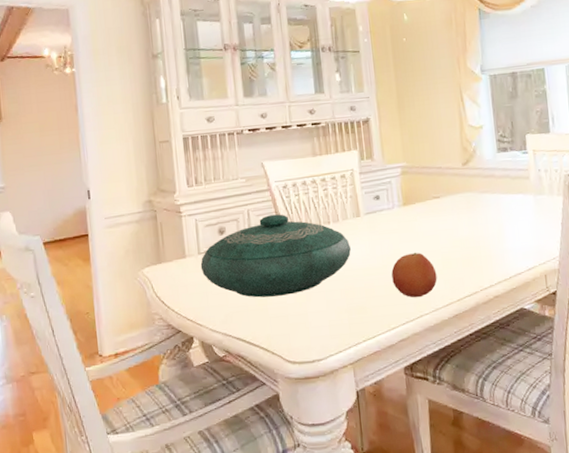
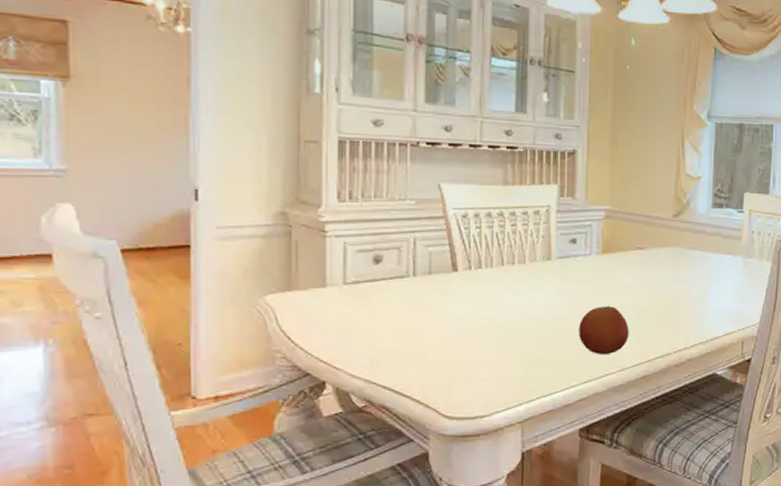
decorative bowl: present [200,214,351,298] -> none [345,247,535,342]

